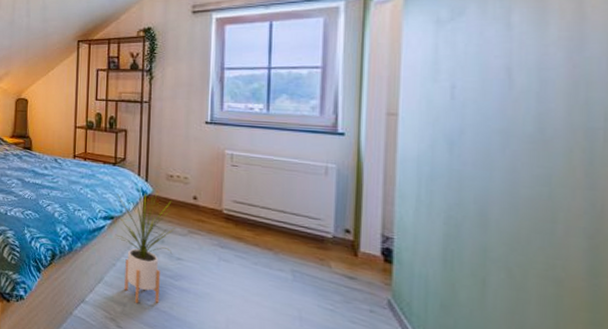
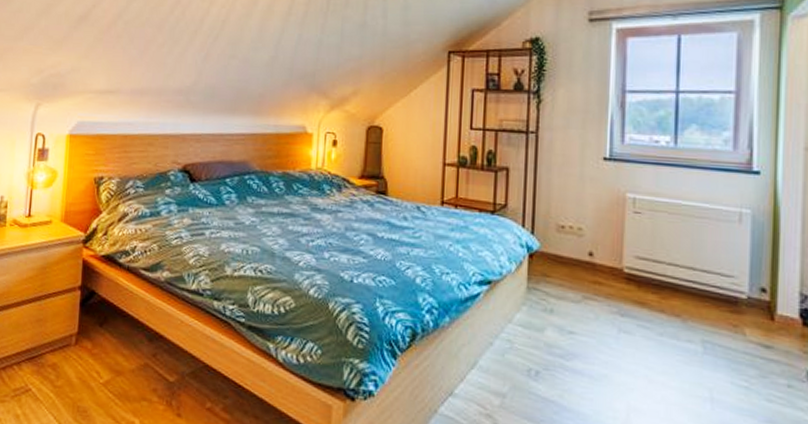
house plant: present [115,186,175,303] -> none [493,241,567,393]

